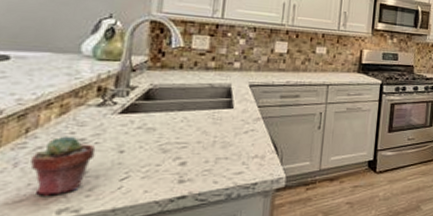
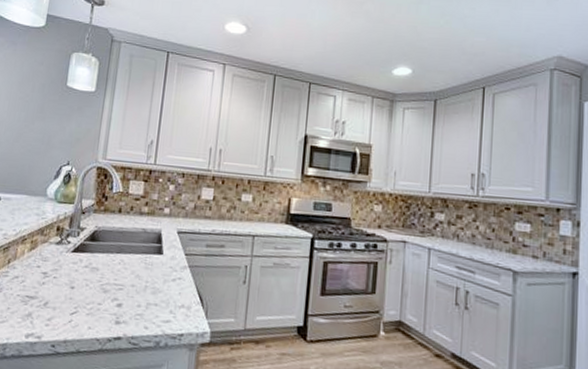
potted succulent: present [30,136,96,196] -> none [10,268,54,321]

